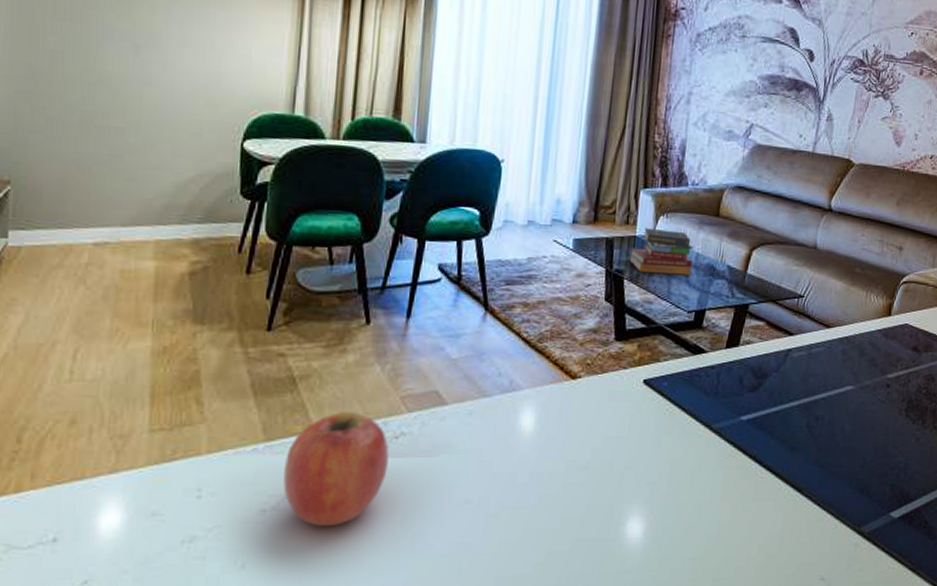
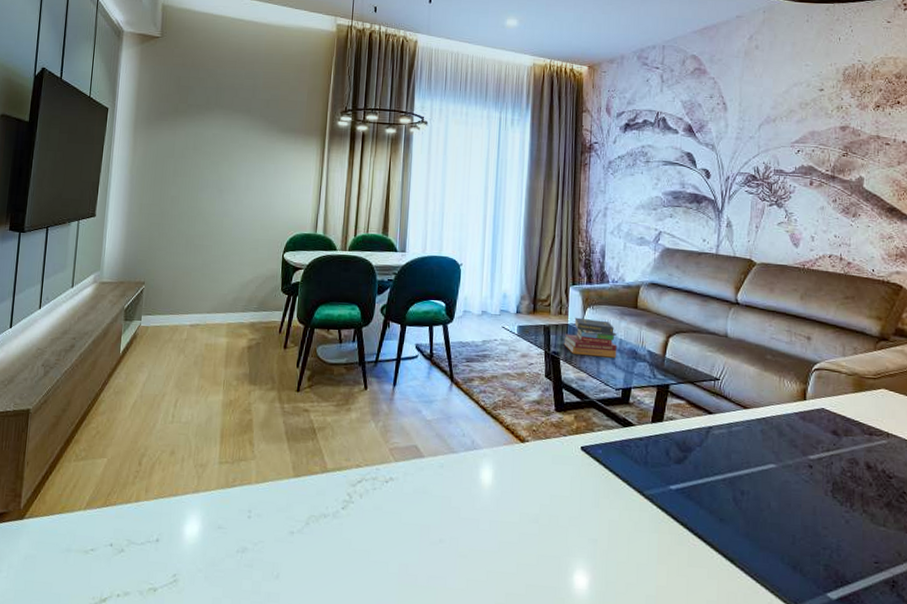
fruit: present [283,412,389,526] -> none [306,458,381,550]

